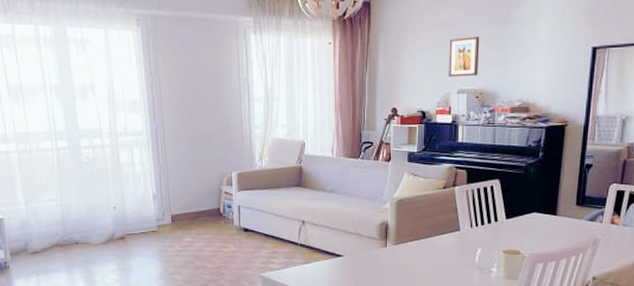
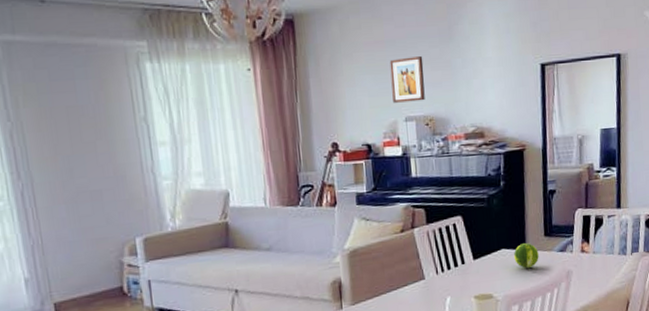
fruit: none [544,210,569,232] -> present [514,243,539,268]

